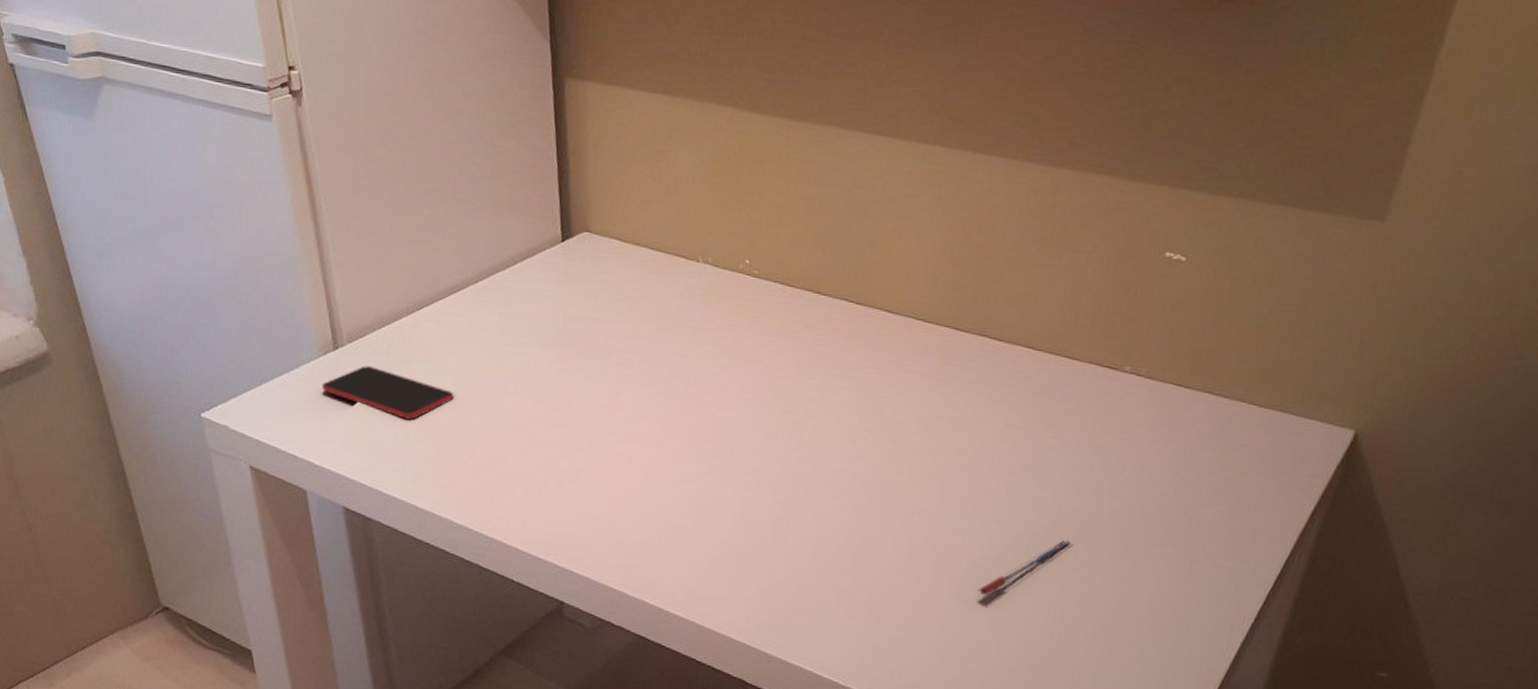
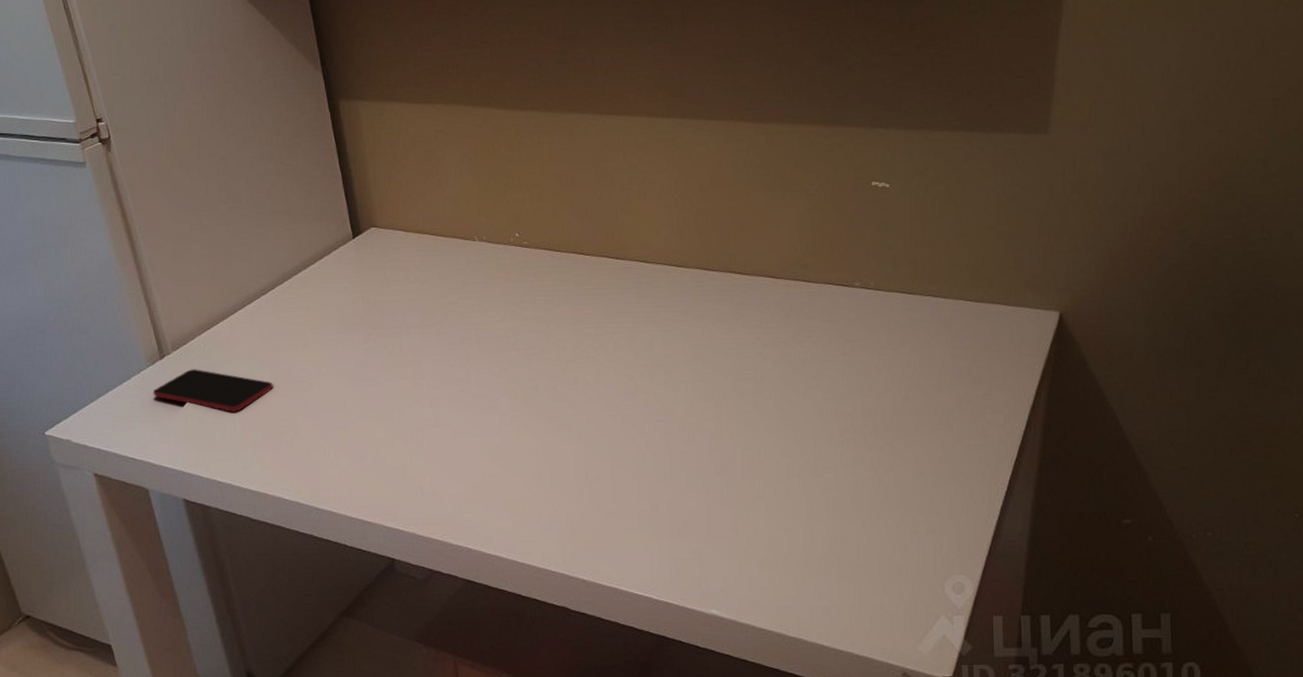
pen: present [978,540,1074,595] -> none [762,440,839,499]

